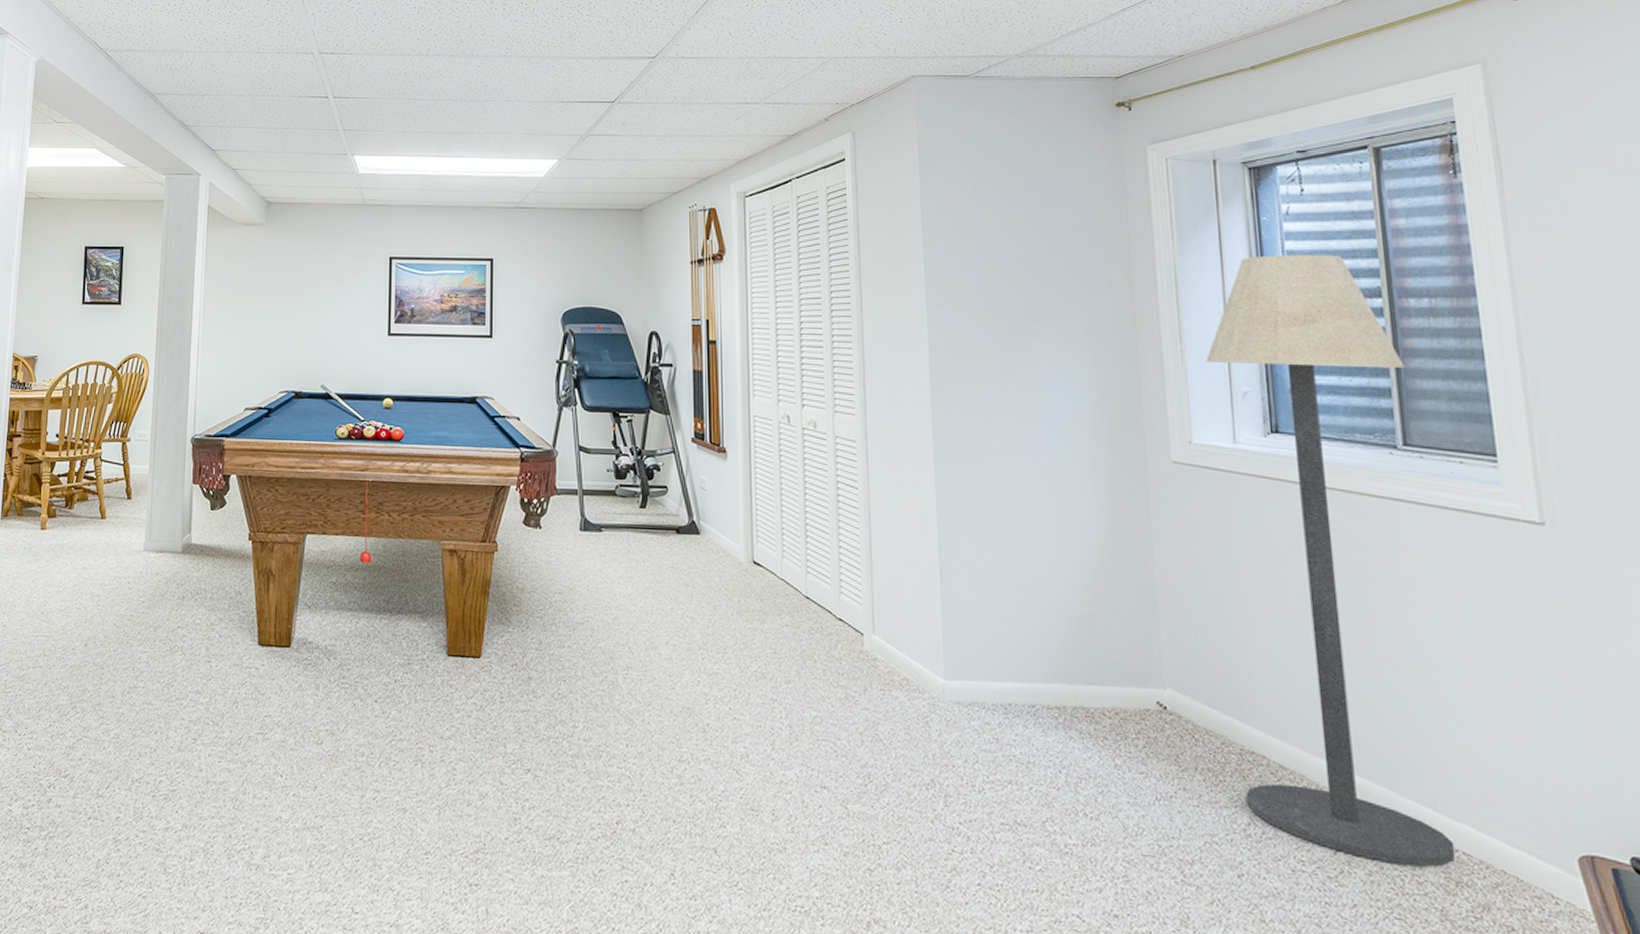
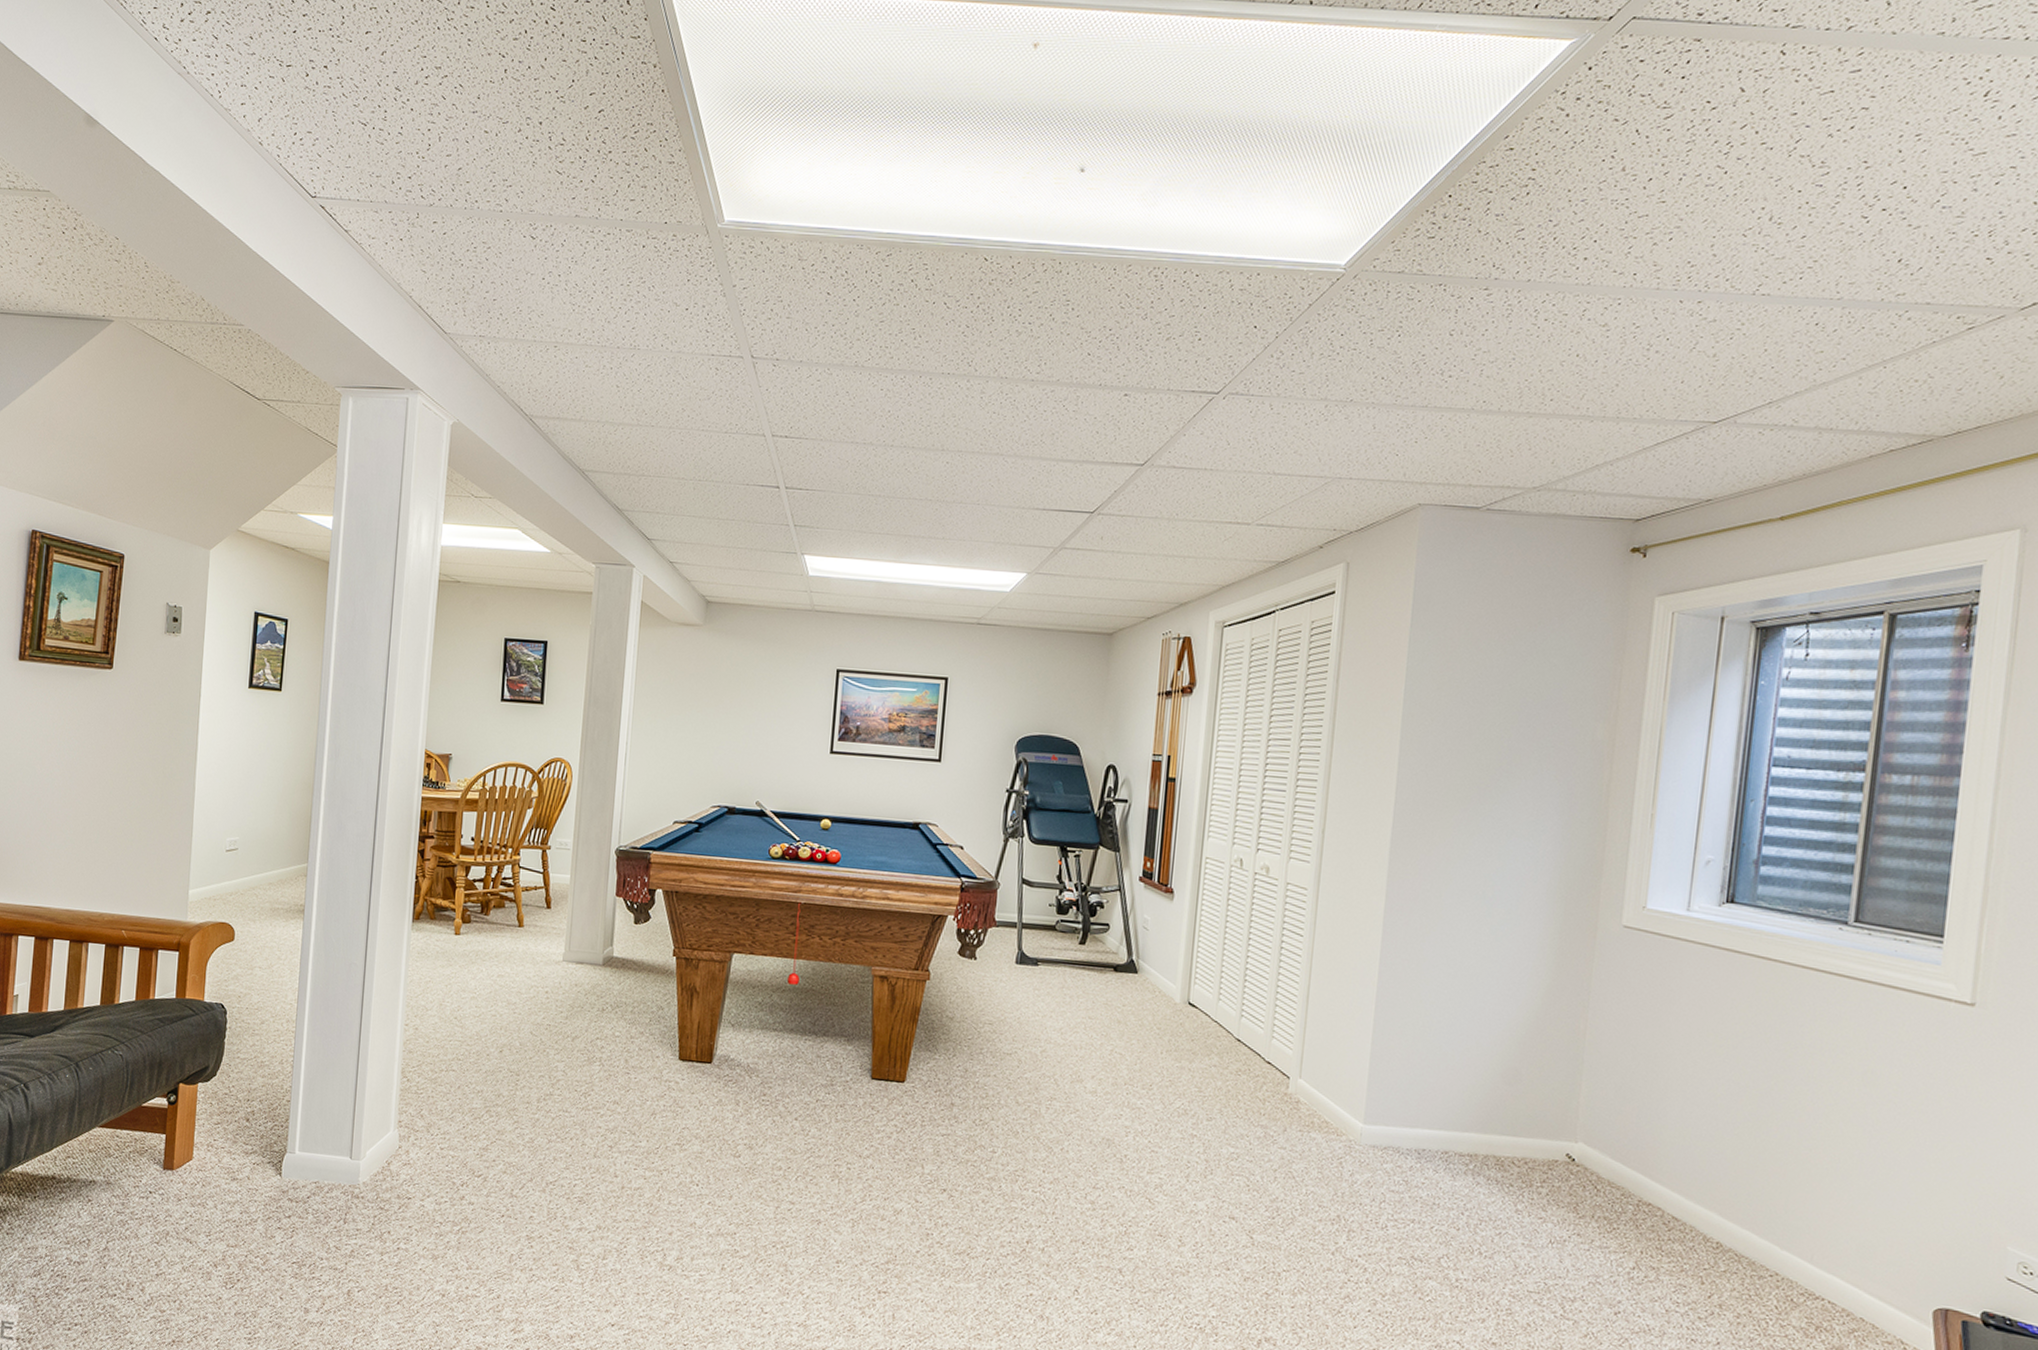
floor lamp: present [1206,254,1456,868] -> none [1635,721,1873,1313]

